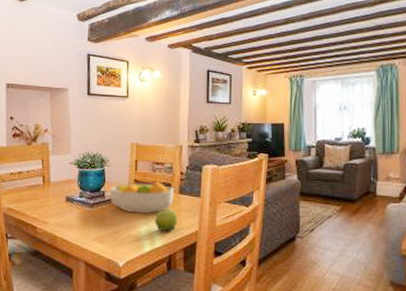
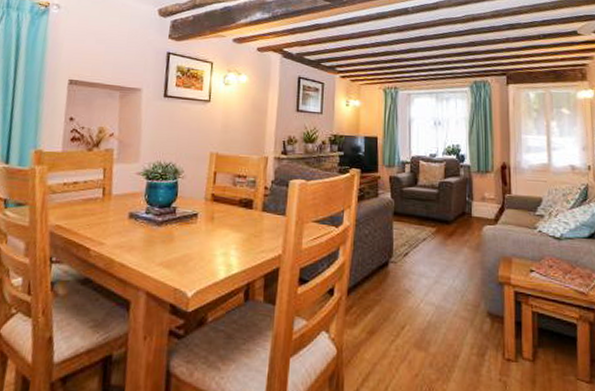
fruit bowl: present [109,181,174,214] -> none [181,196,257,234]
fruit: present [154,208,178,232] -> none [232,227,259,256]

